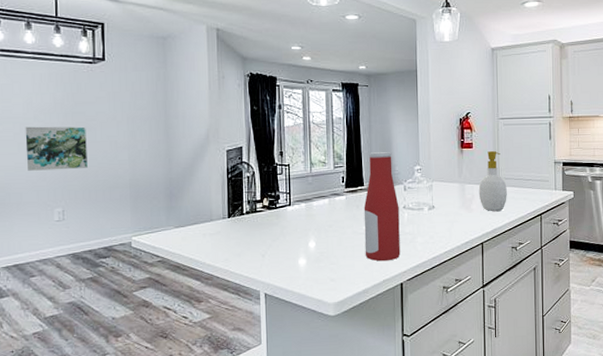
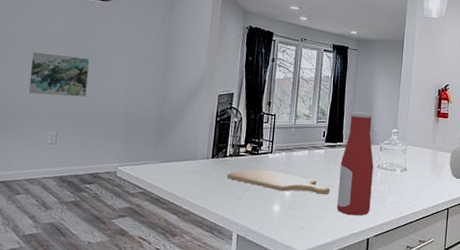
chopping board: none [246,223,356,244] -> present [226,169,330,195]

